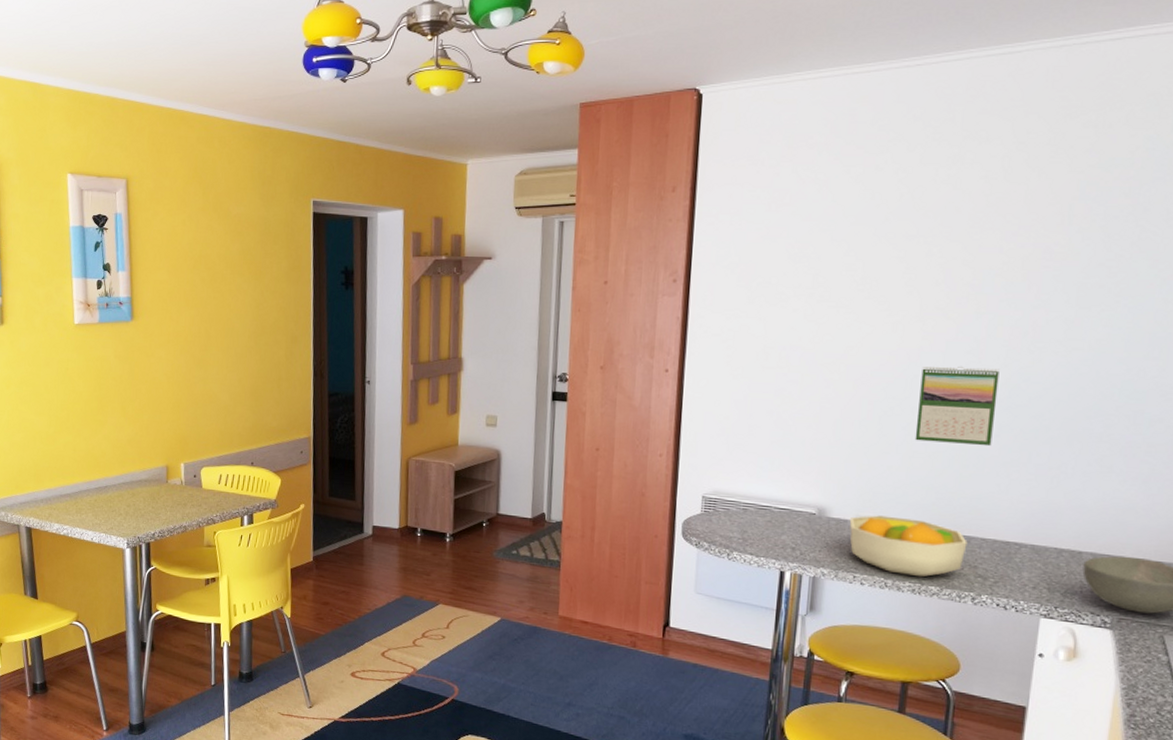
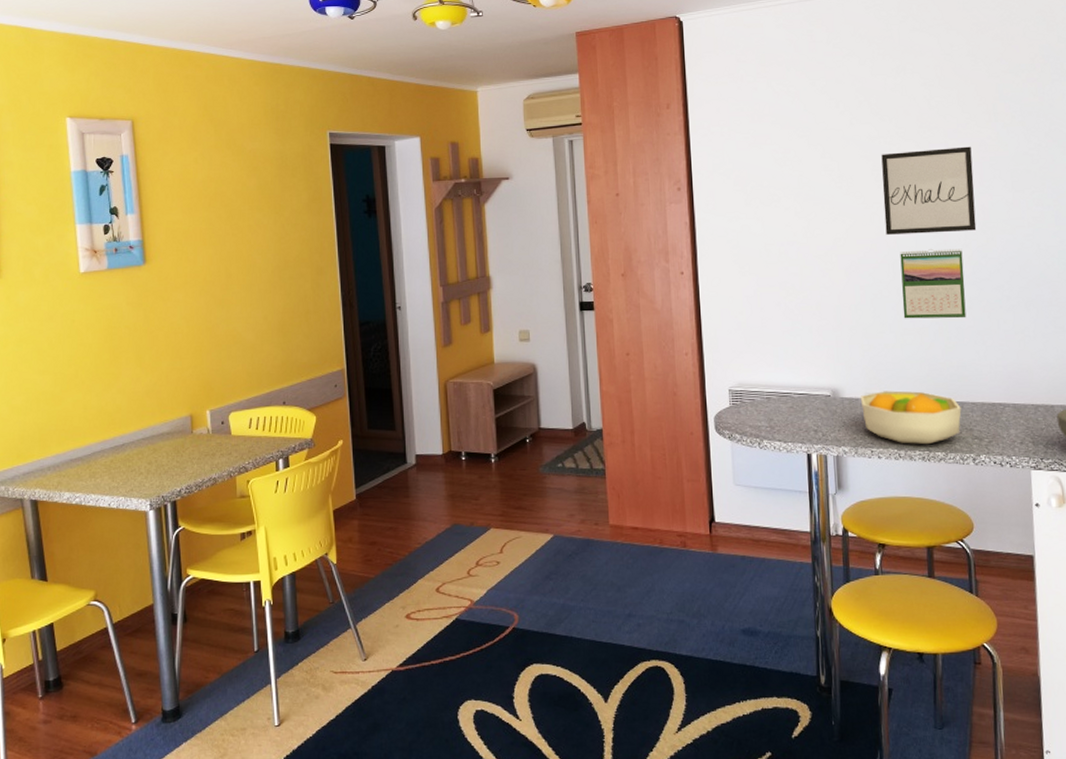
wall art: none [909,252,1032,350] -> present [881,146,977,235]

